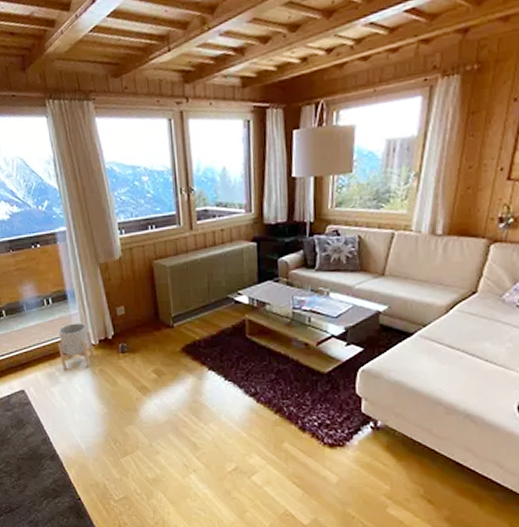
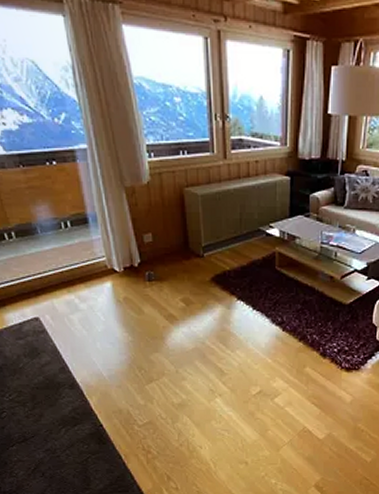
planter: present [58,323,94,370] -> none [78,249,118,297]

